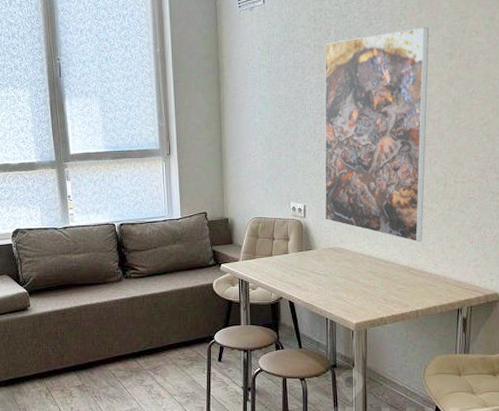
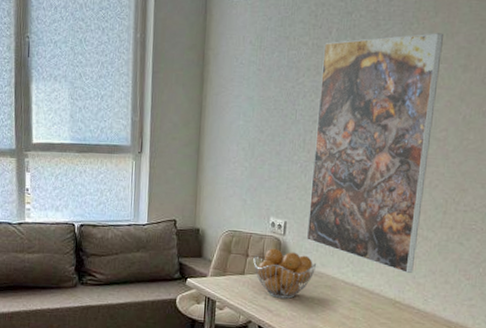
fruit basket: none [279,230,336,274] -> present [253,248,317,299]

